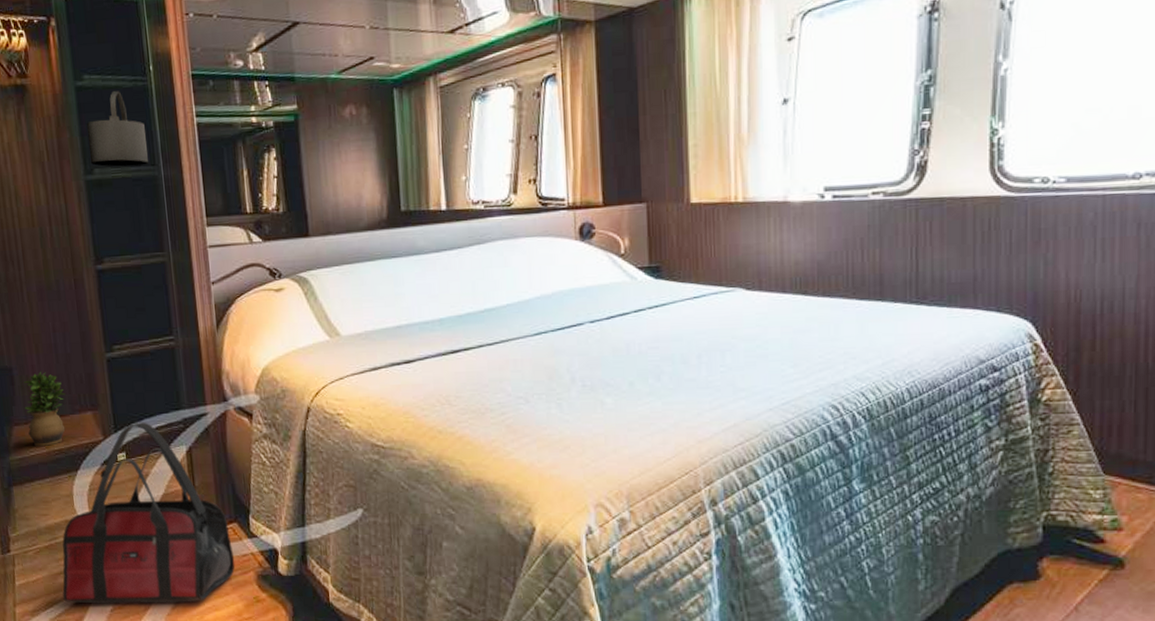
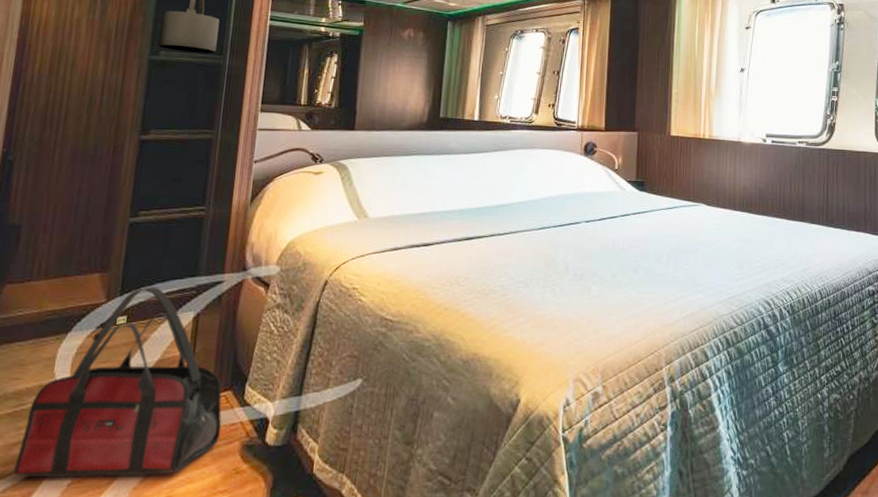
potted plant: present [23,371,66,446] -> none [21,230,76,306]

